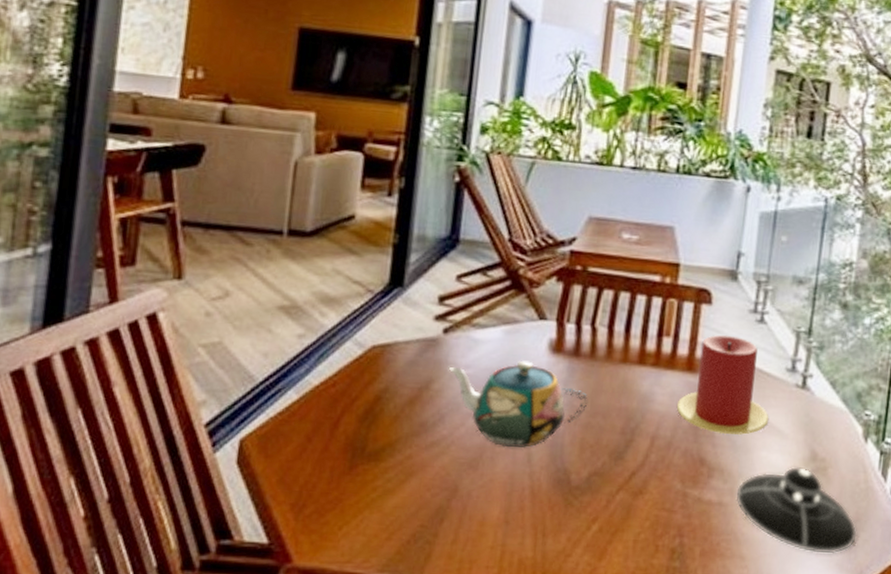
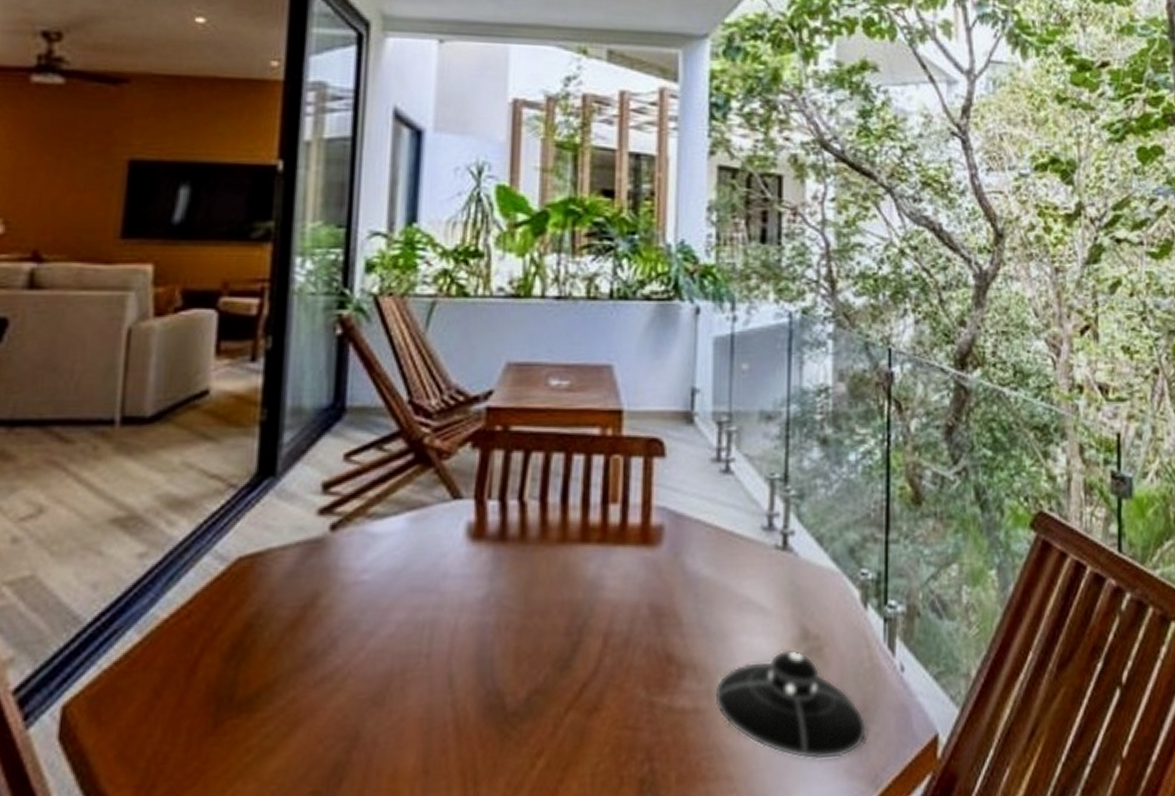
teapot: present [448,360,588,448] -> none [339,554,521,672]
candle: present [676,335,769,435] -> none [632,494,747,620]

